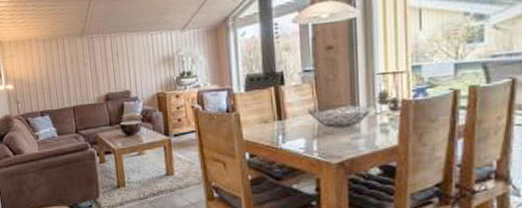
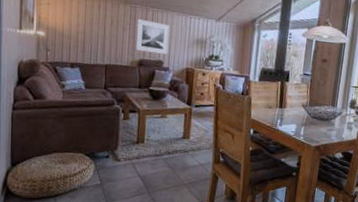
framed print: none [96,48,134,85] -> present [135,19,170,55]

